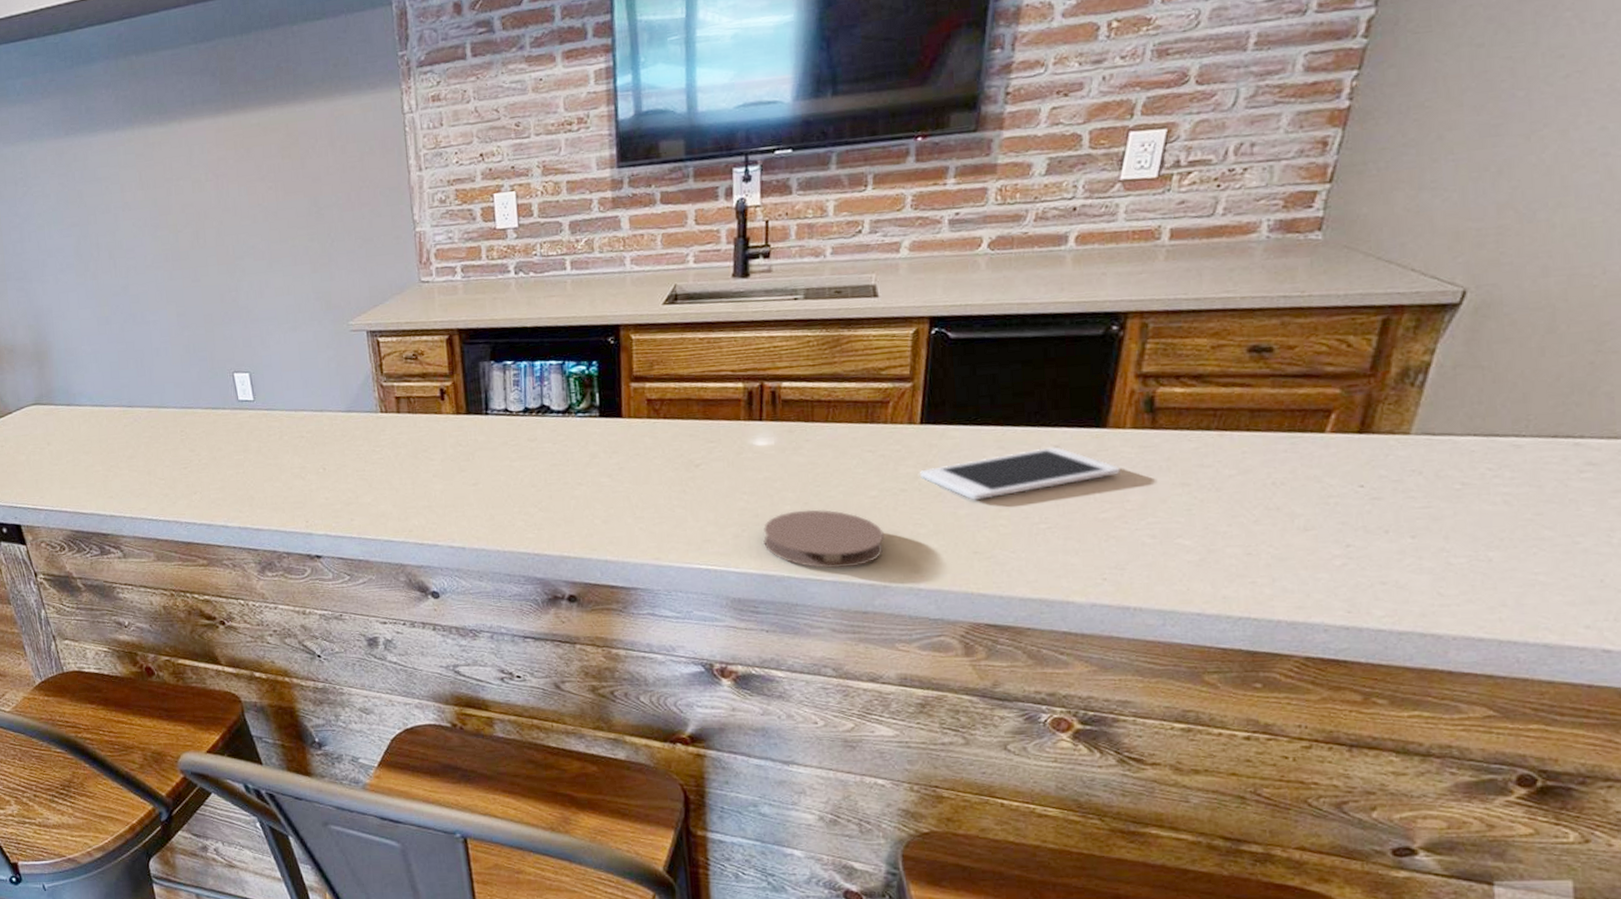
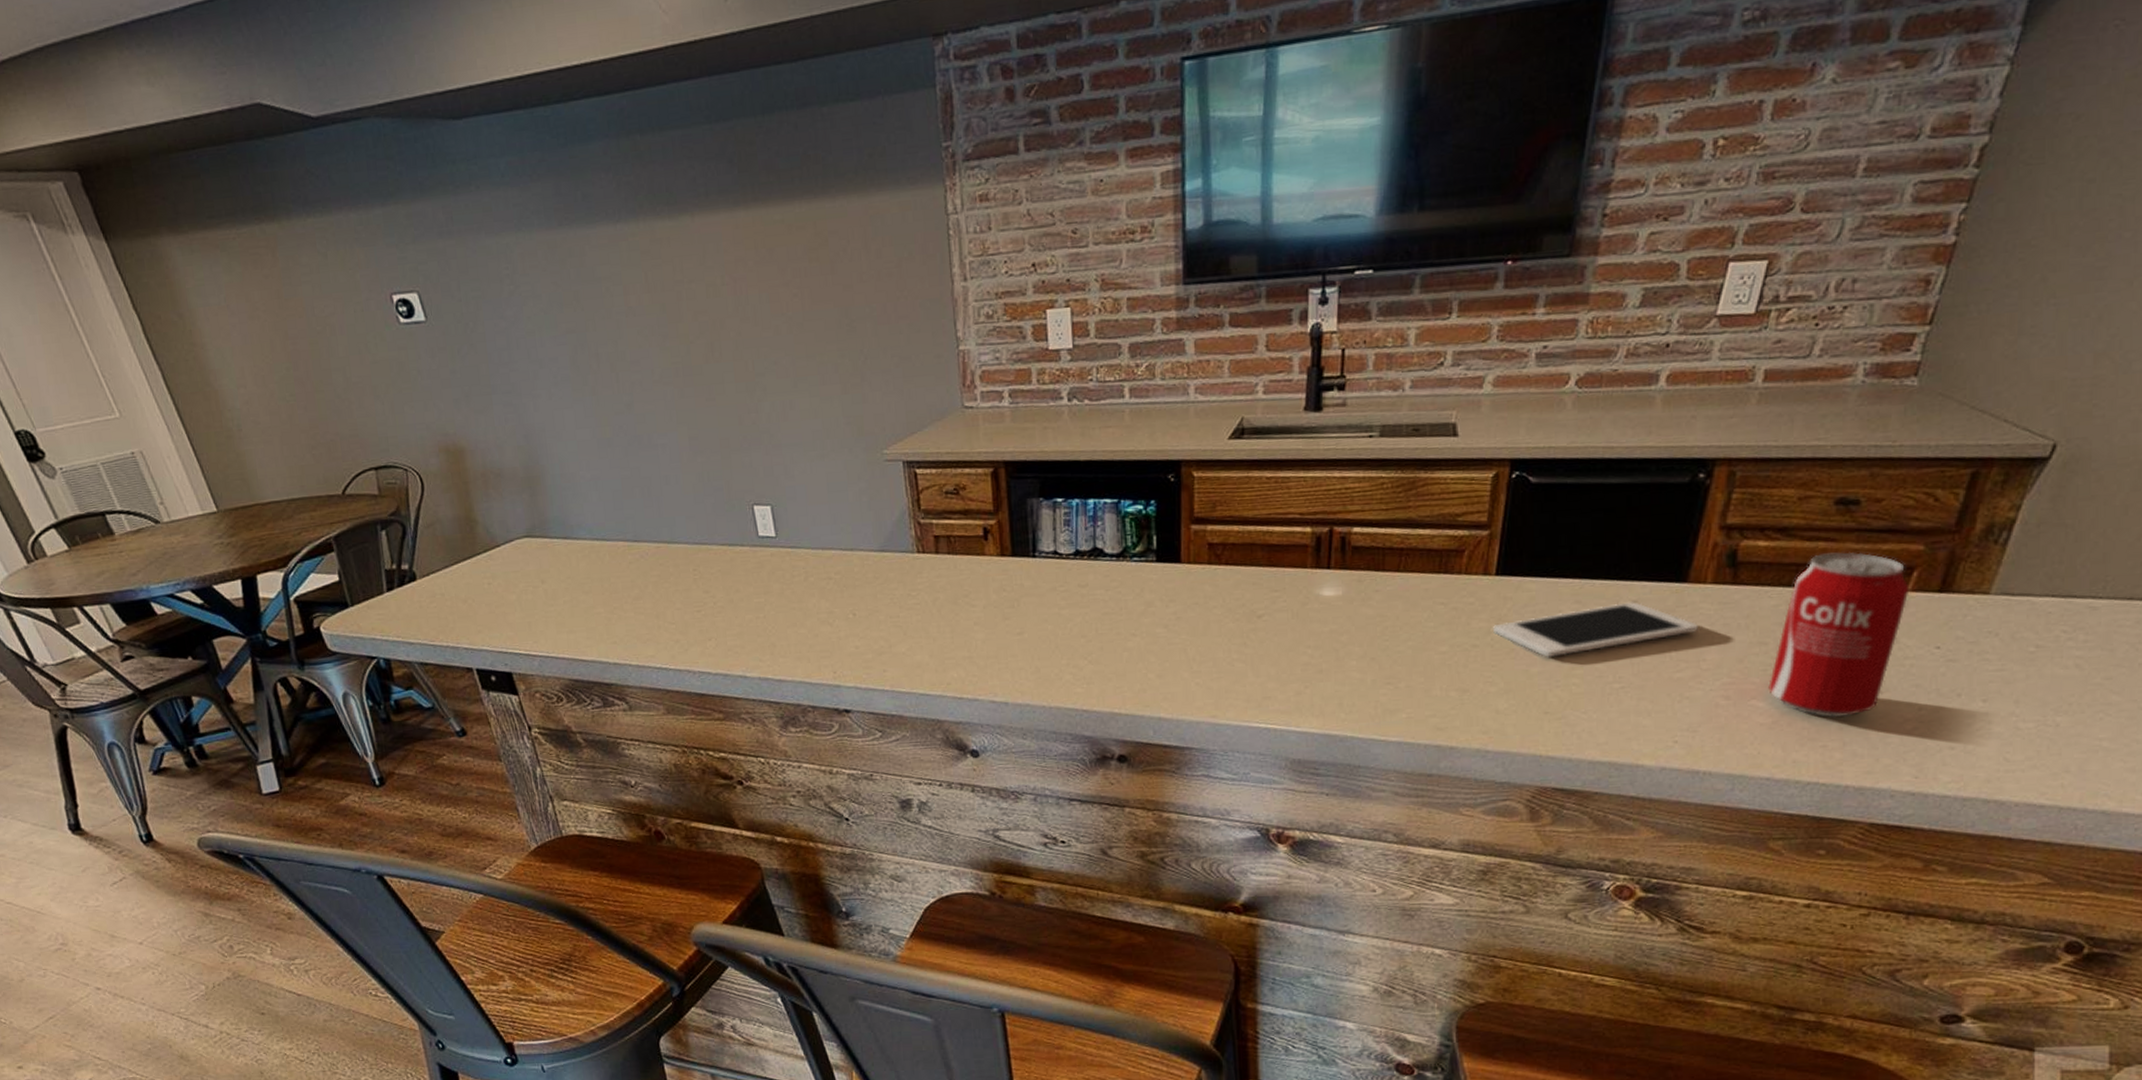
coaster: present [763,509,884,569] -> none [1327,665,1453,729]
beverage can: none [1193,396,1329,555] -> present [1768,551,1910,718]

